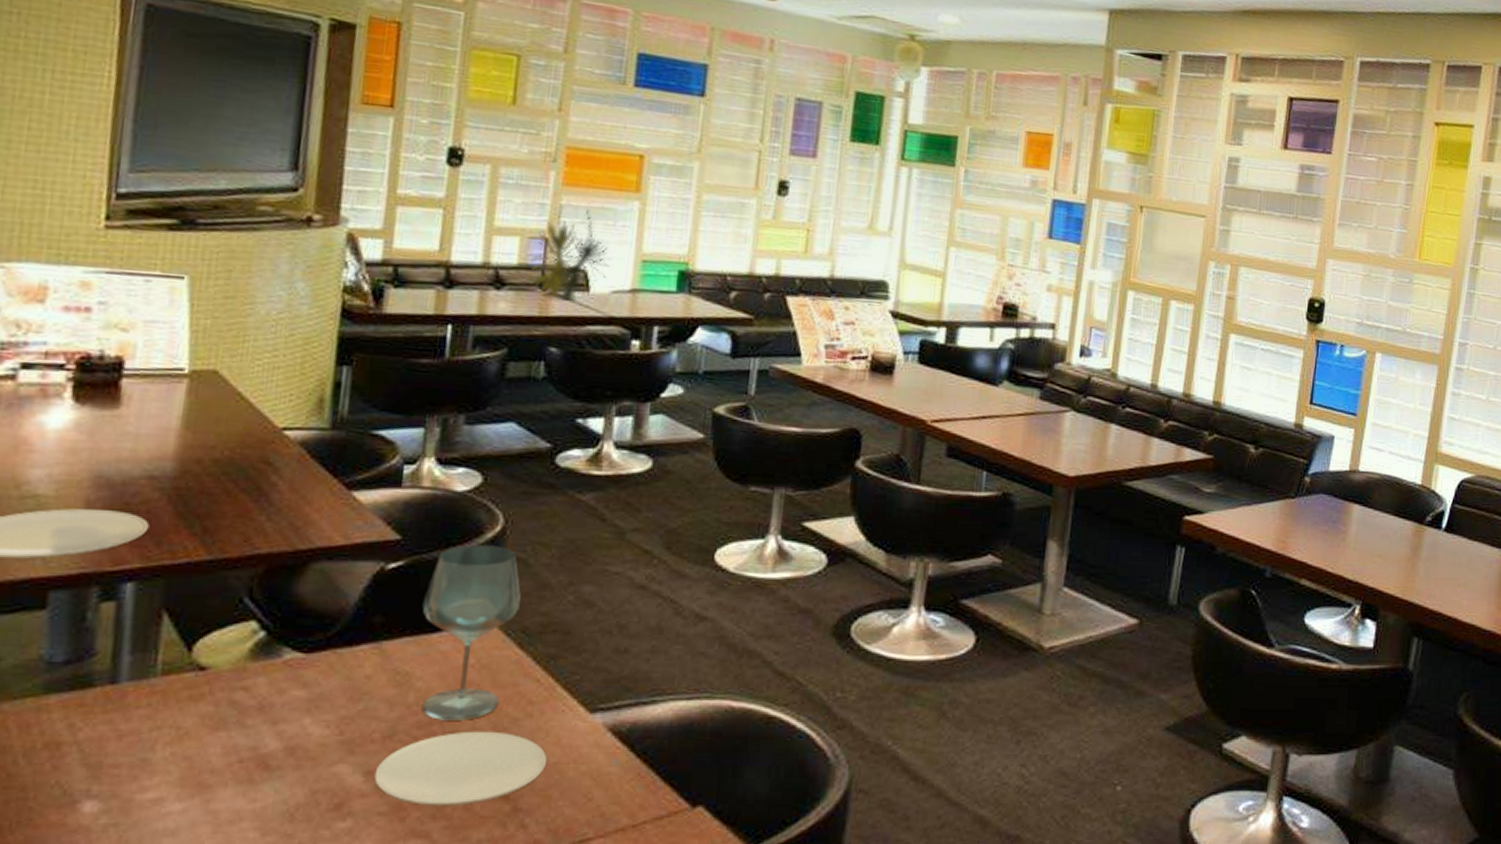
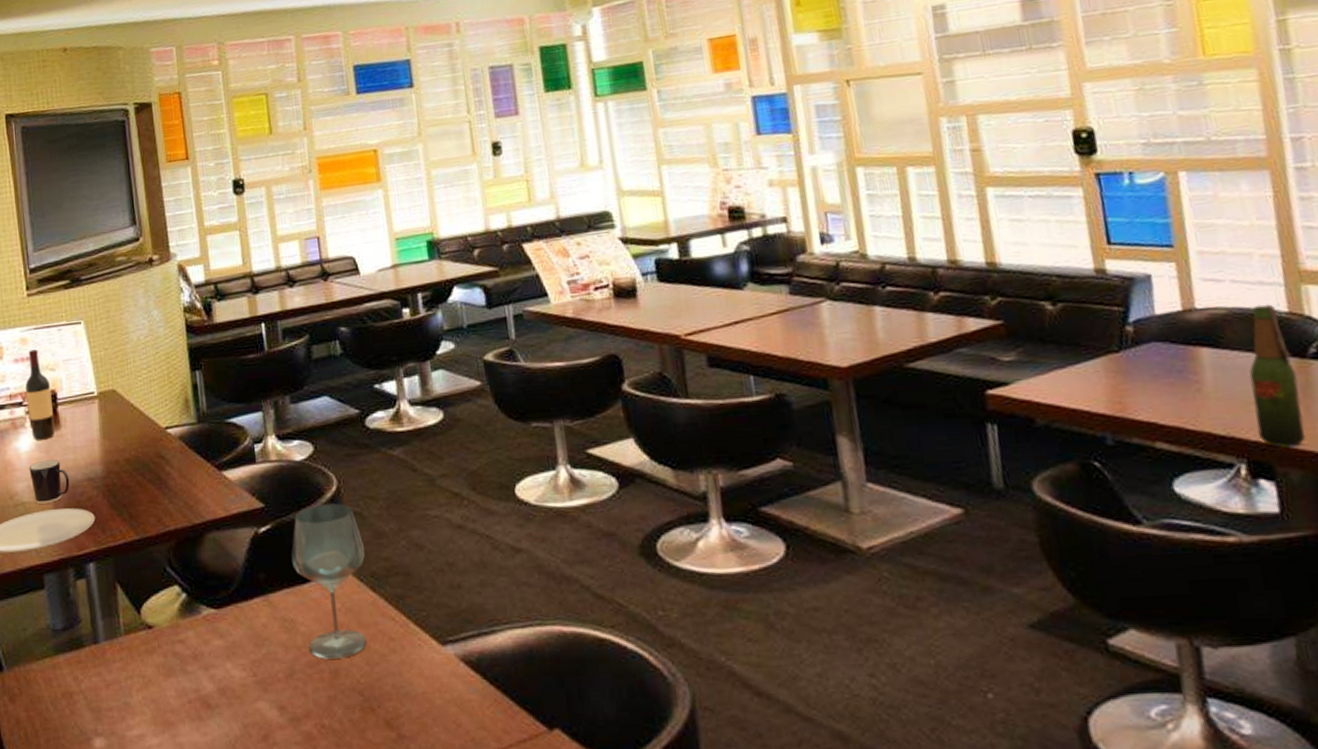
mug: none [55,444,119,502] -> present [29,459,69,505]
wine bottle: none [71,299,117,418] -> present [25,349,54,440]
plate: present [374,731,547,807] -> none [285,666,416,736]
plant: present [527,203,610,302] -> none [307,205,371,287]
beer bottle: none [1375,475,1414,595] -> present [1249,304,1305,447]

